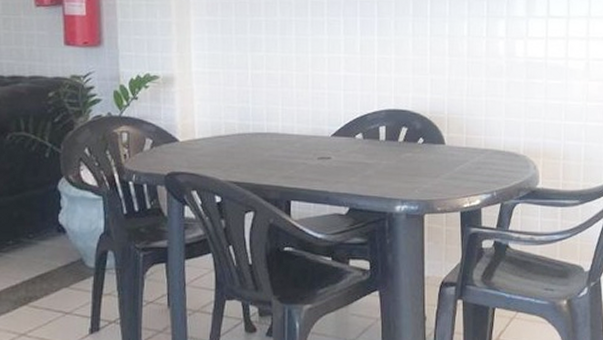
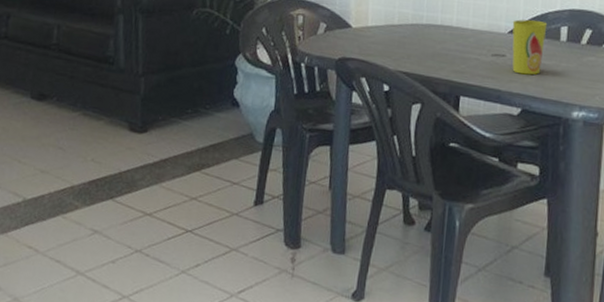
cup: none [335,122,367,175] -> present [512,19,548,75]

